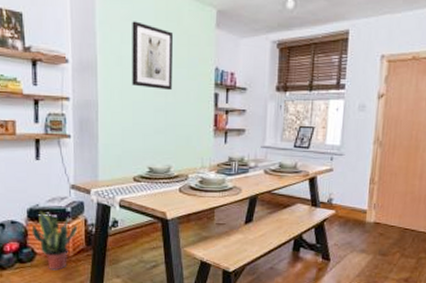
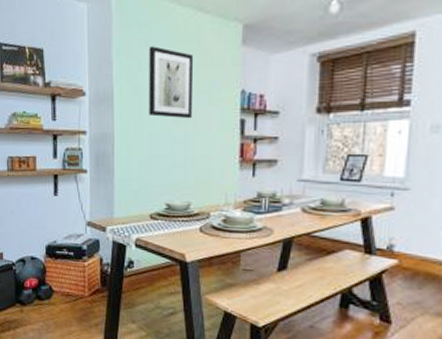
potted plant: present [31,211,78,271] -> none [49,247,94,310]

